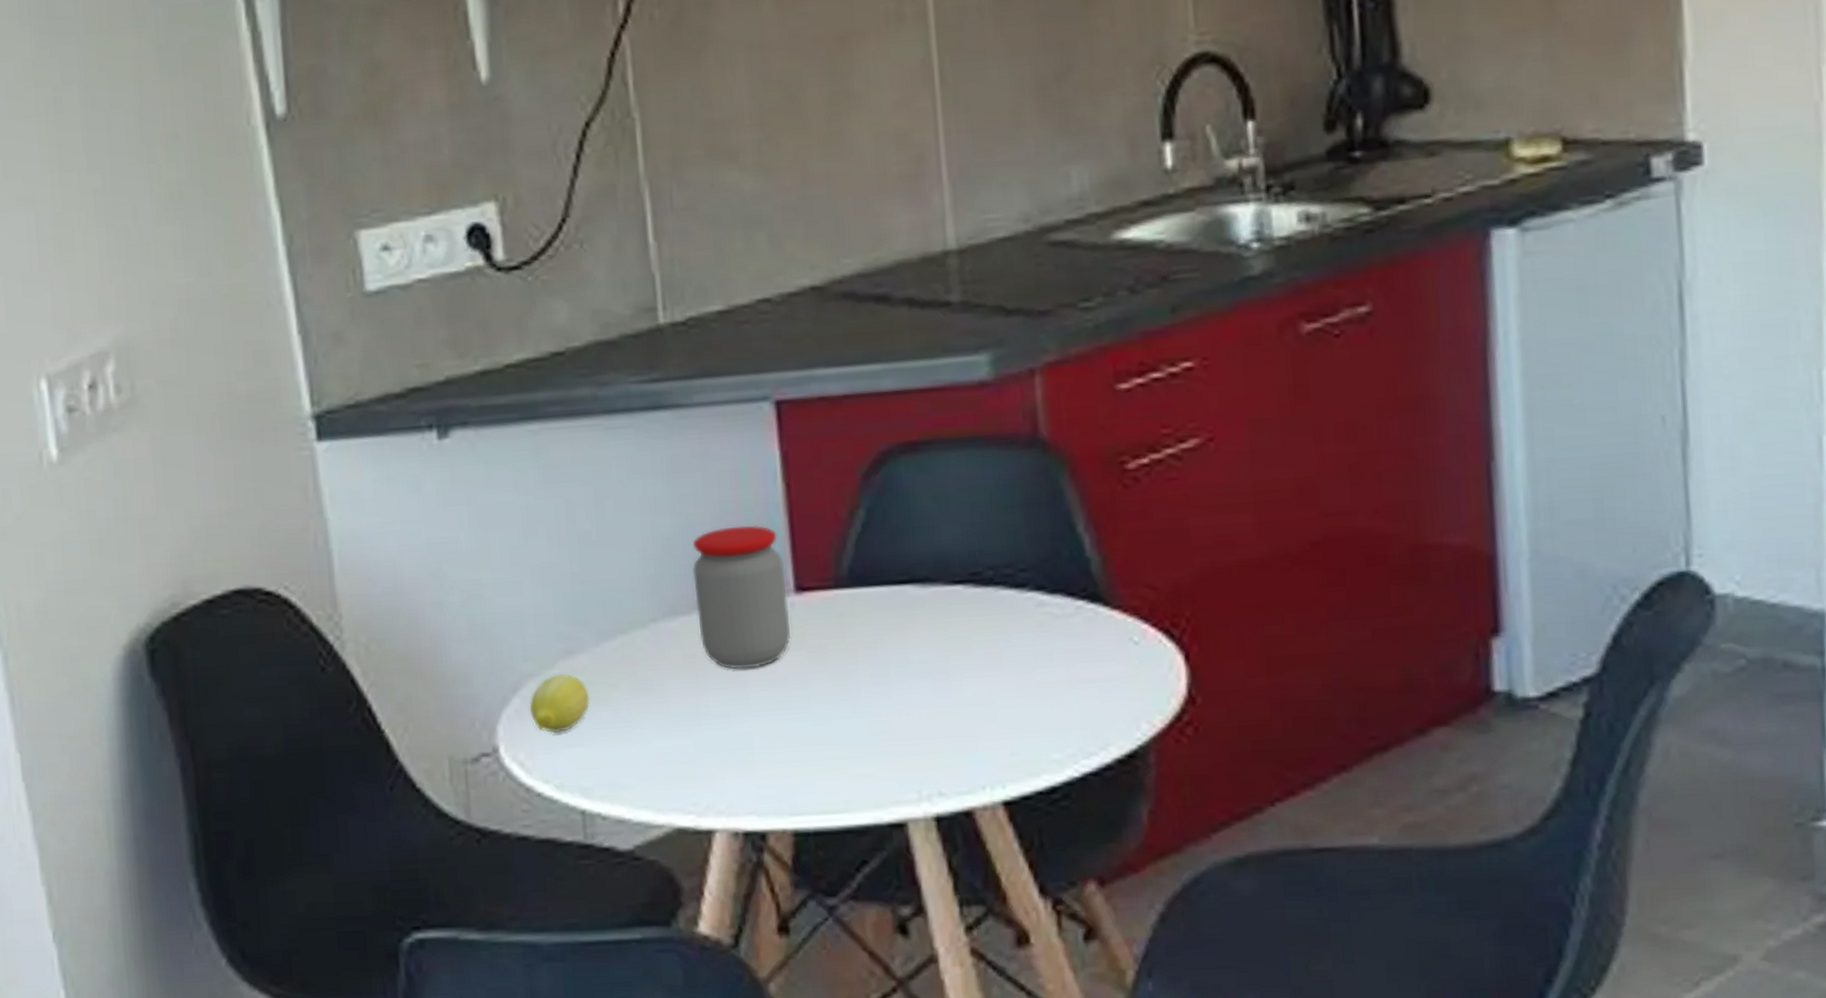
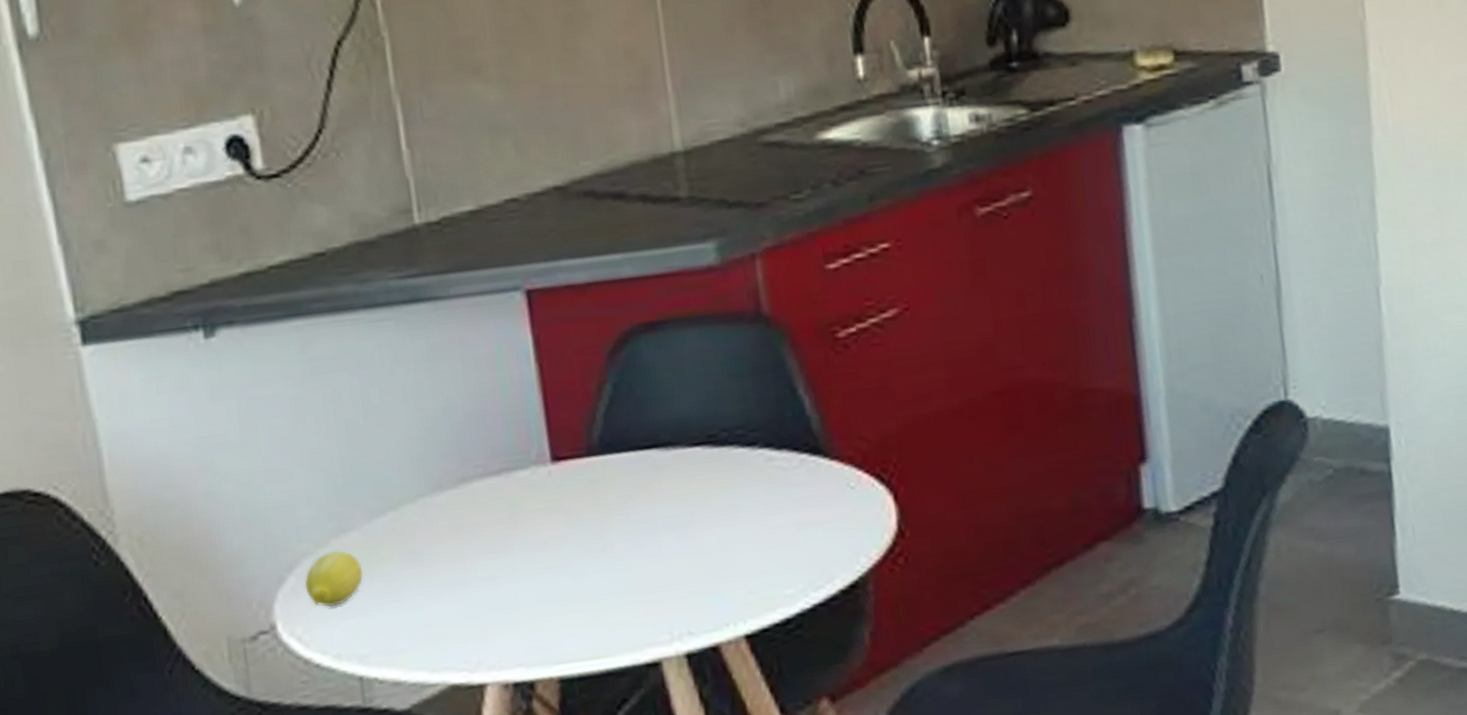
jar: present [692,525,791,670] -> none [454,403,550,536]

